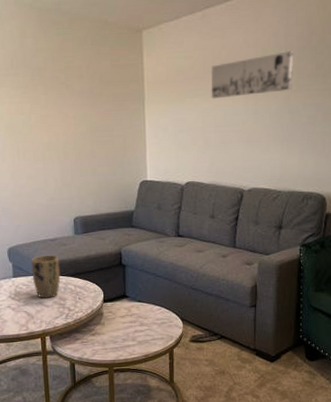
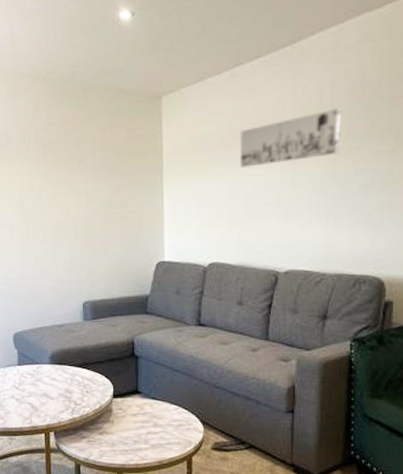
plant pot: present [31,255,61,298] -> none [37,342,67,390]

